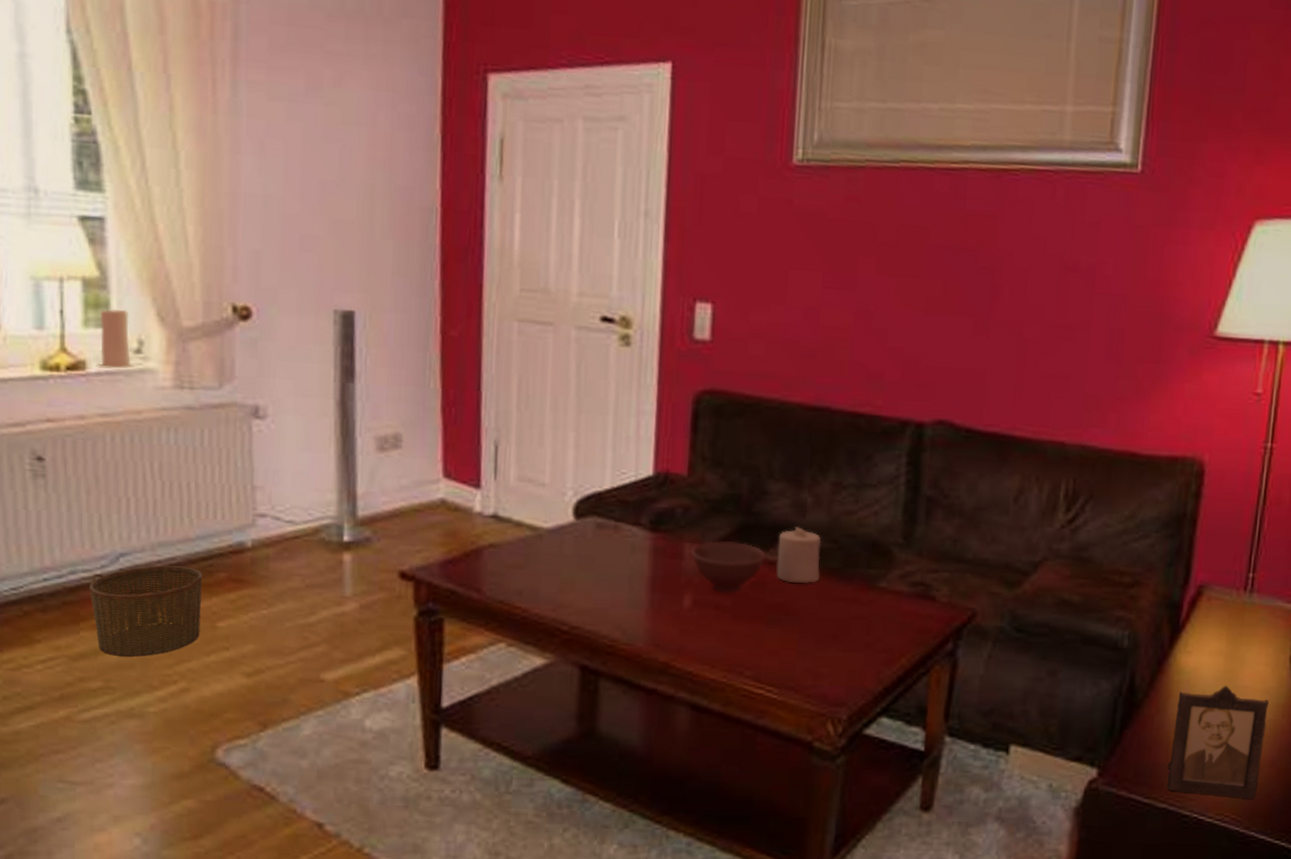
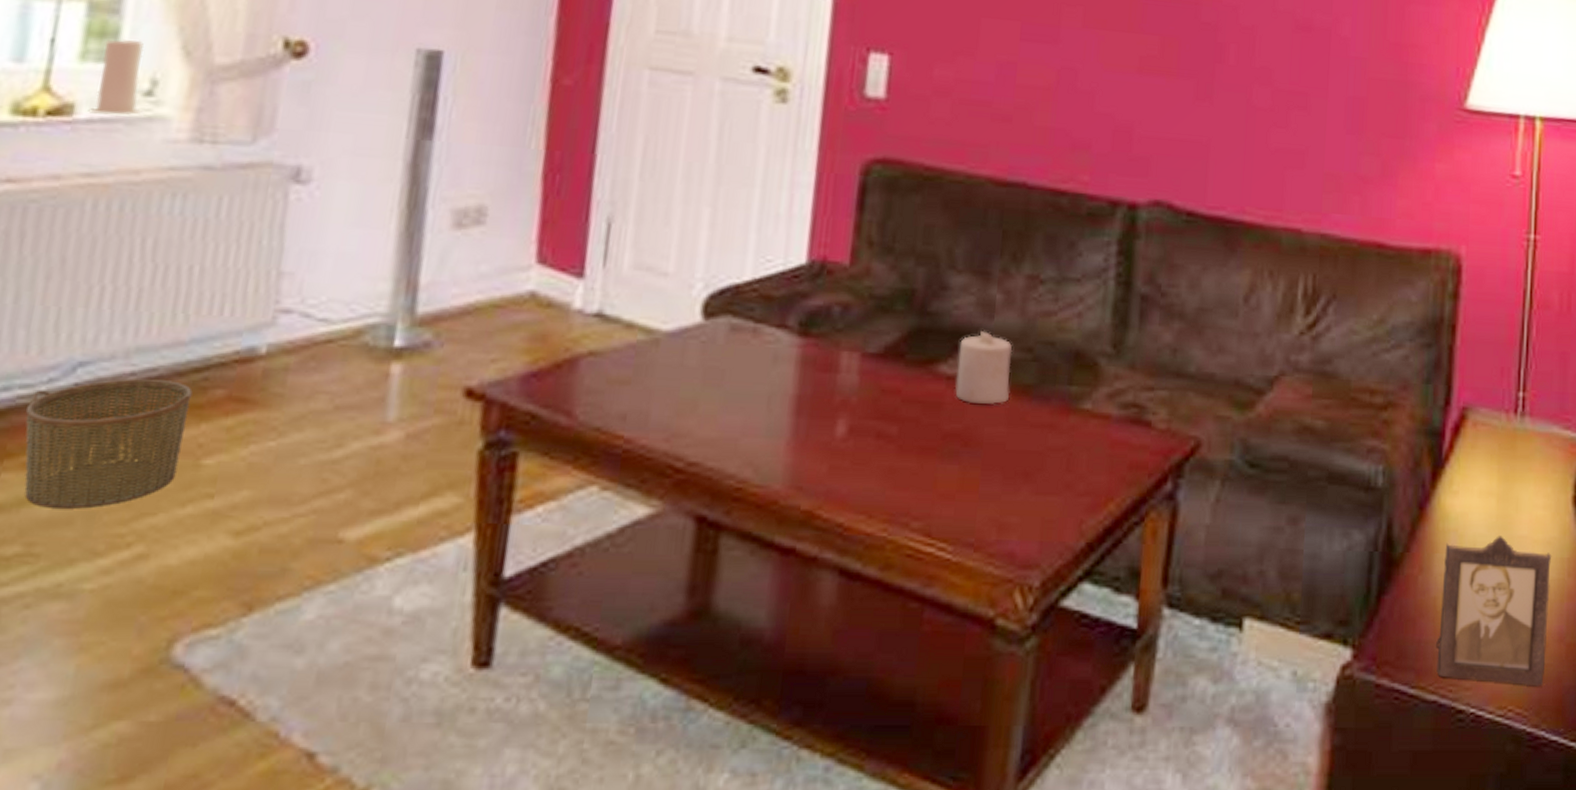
bowl: present [691,541,766,593] -> none [849,349,943,417]

